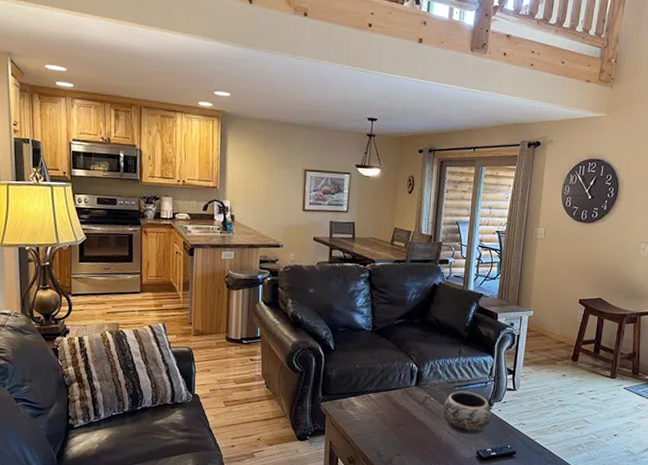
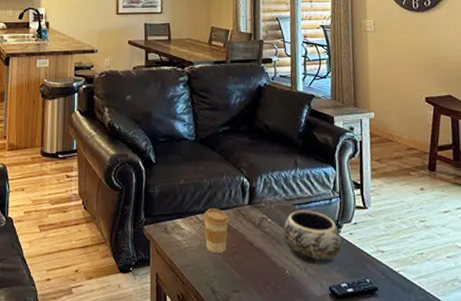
coffee cup: none [374,389,397,425] -> present [204,209,229,253]

